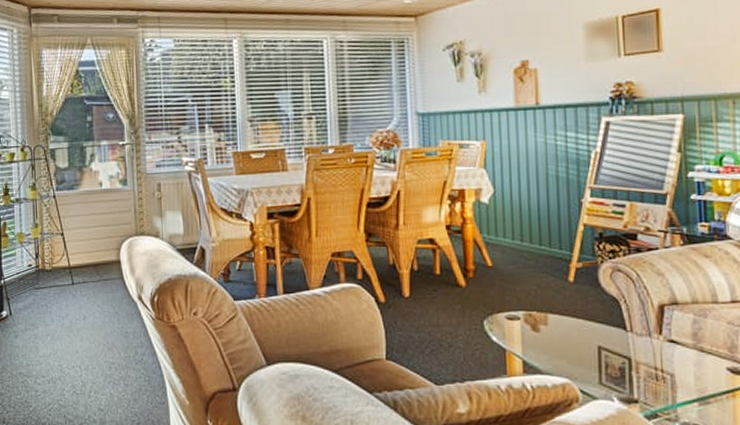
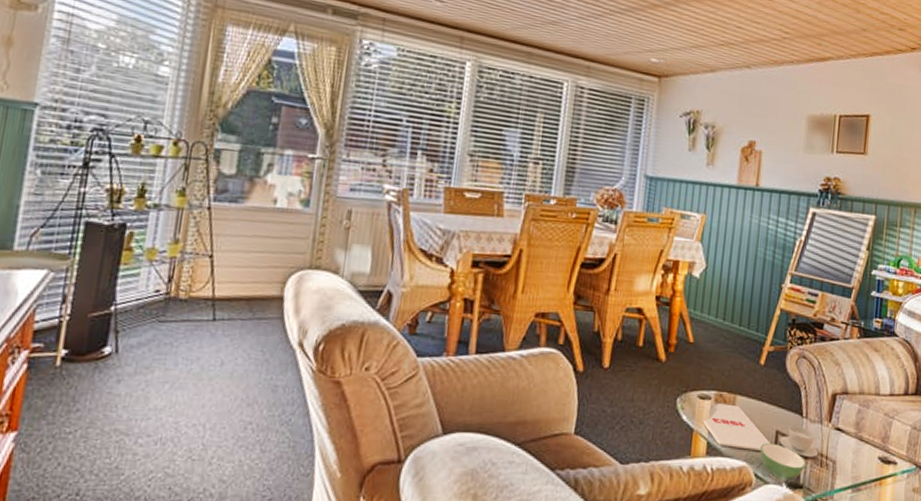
magazine: none [512,321,593,368] -> present [701,401,771,452]
bowl: none [582,358,639,399] -> present [759,442,807,484]
teacup: none [603,339,651,371] -> present [779,424,818,457]

